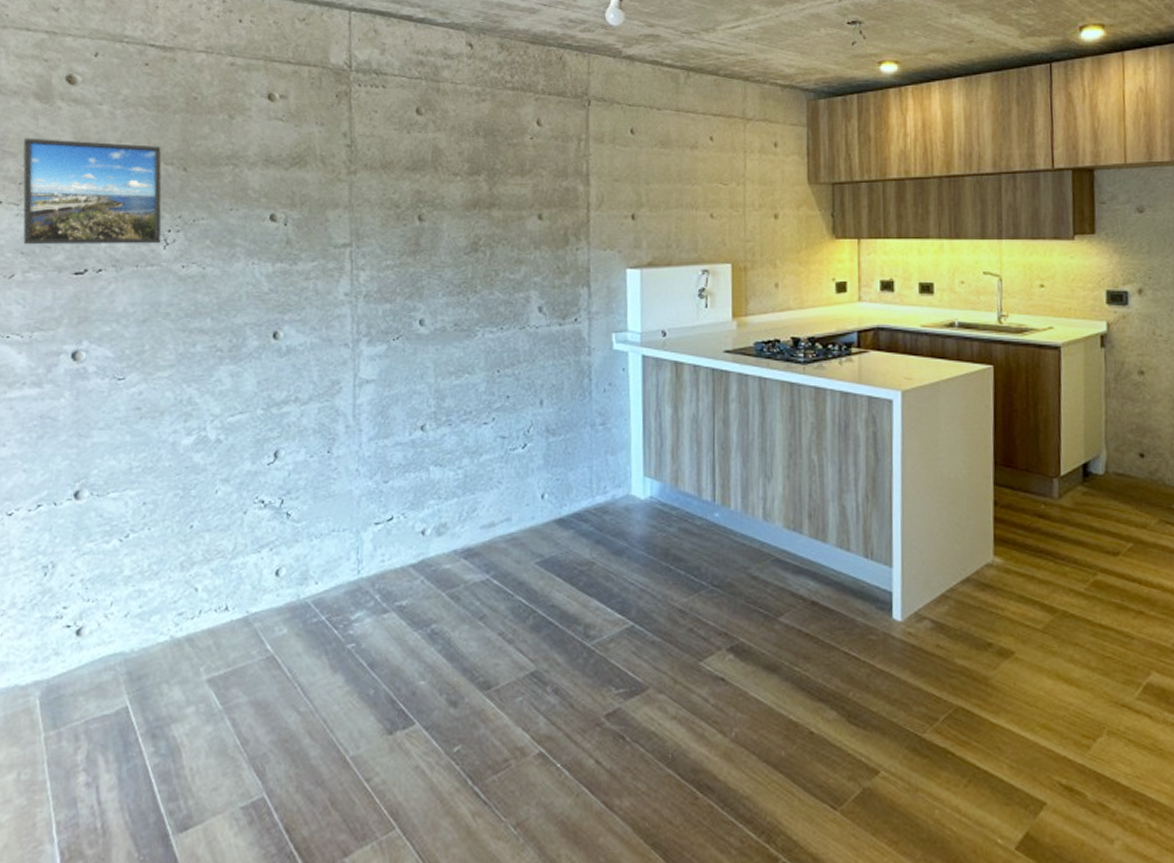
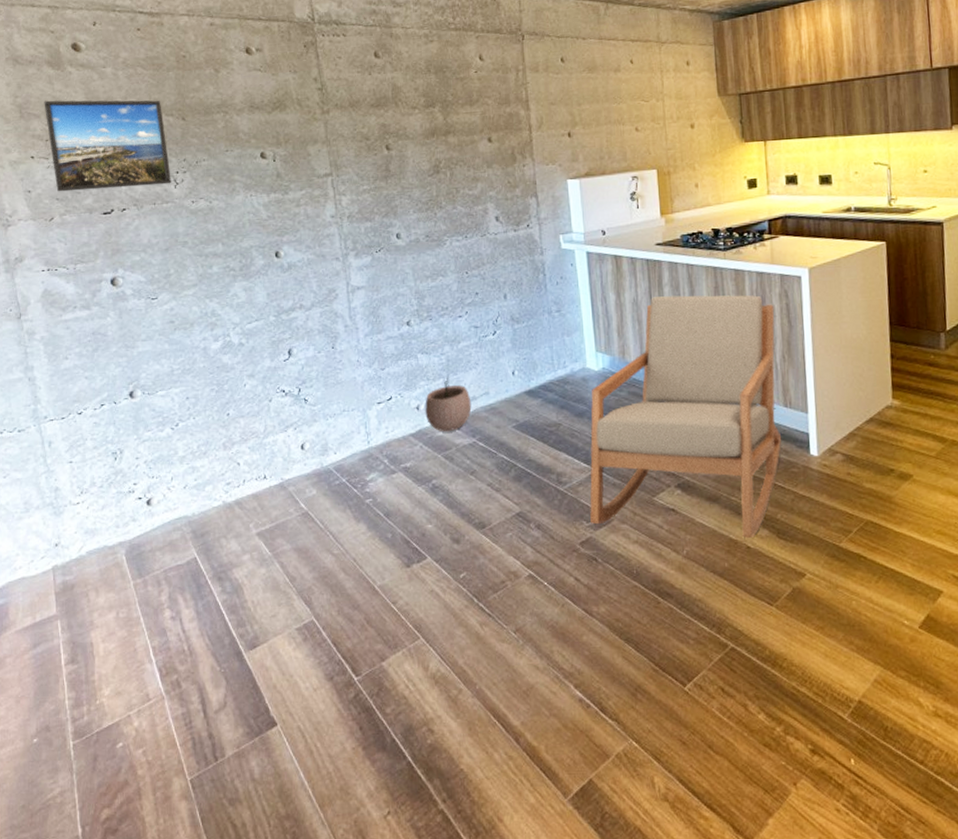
plant pot: none [431,494,489,565] -> present [425,375,472,432]
chair: none [621,414,860,720] -> present [590,295,782,538]

